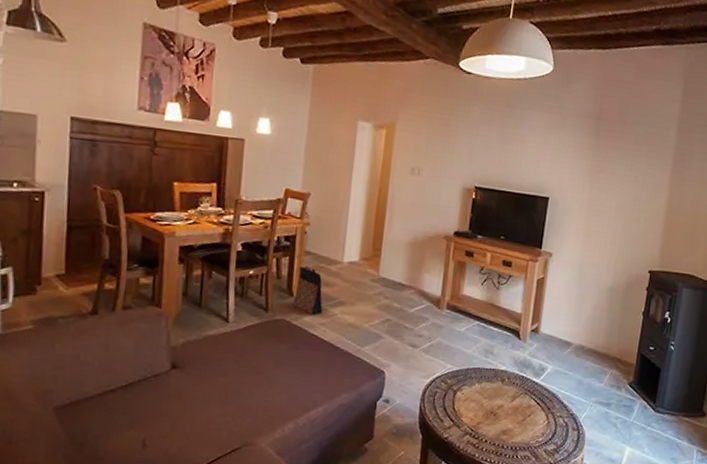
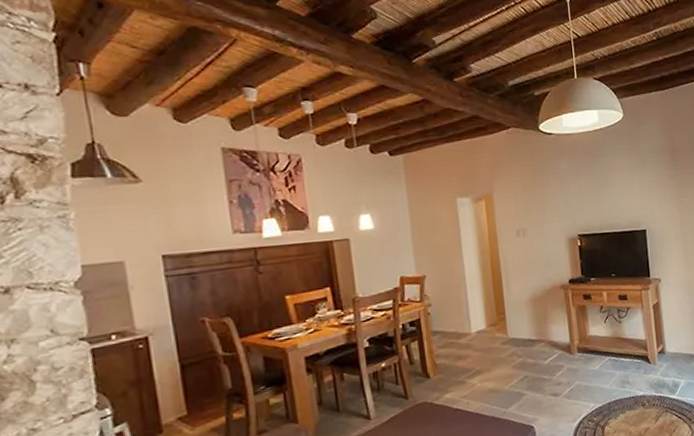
bag: present [292,266,323,315] -> none [429,345,462,392]

